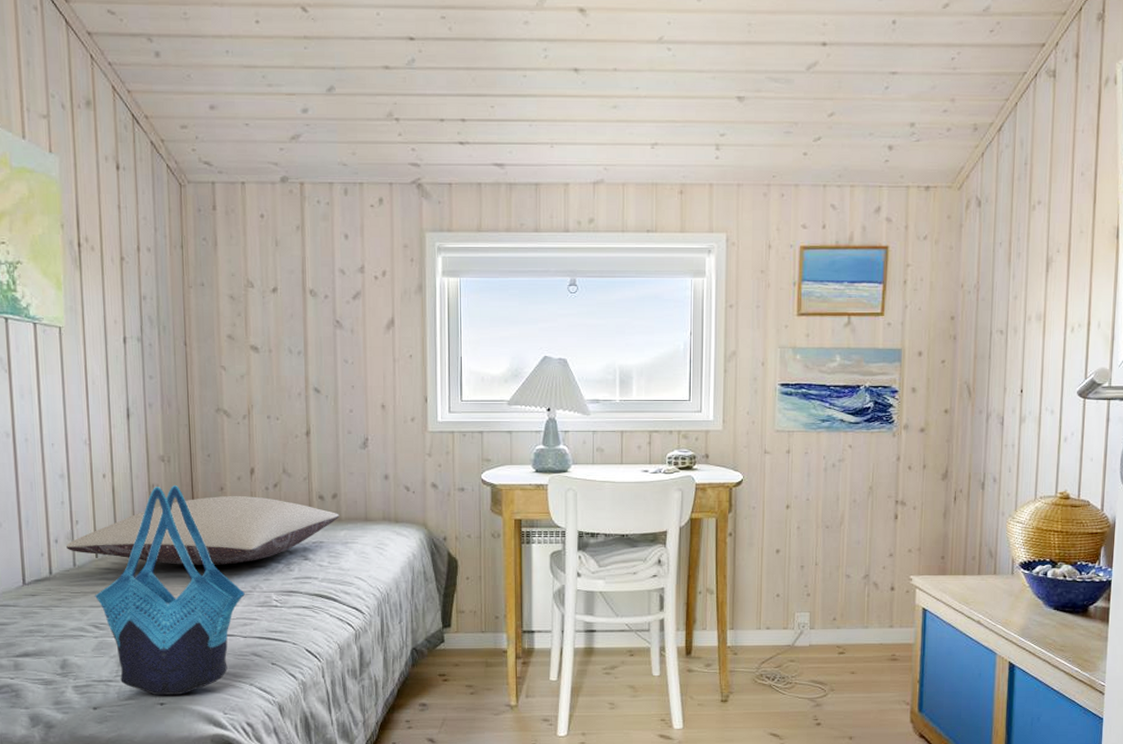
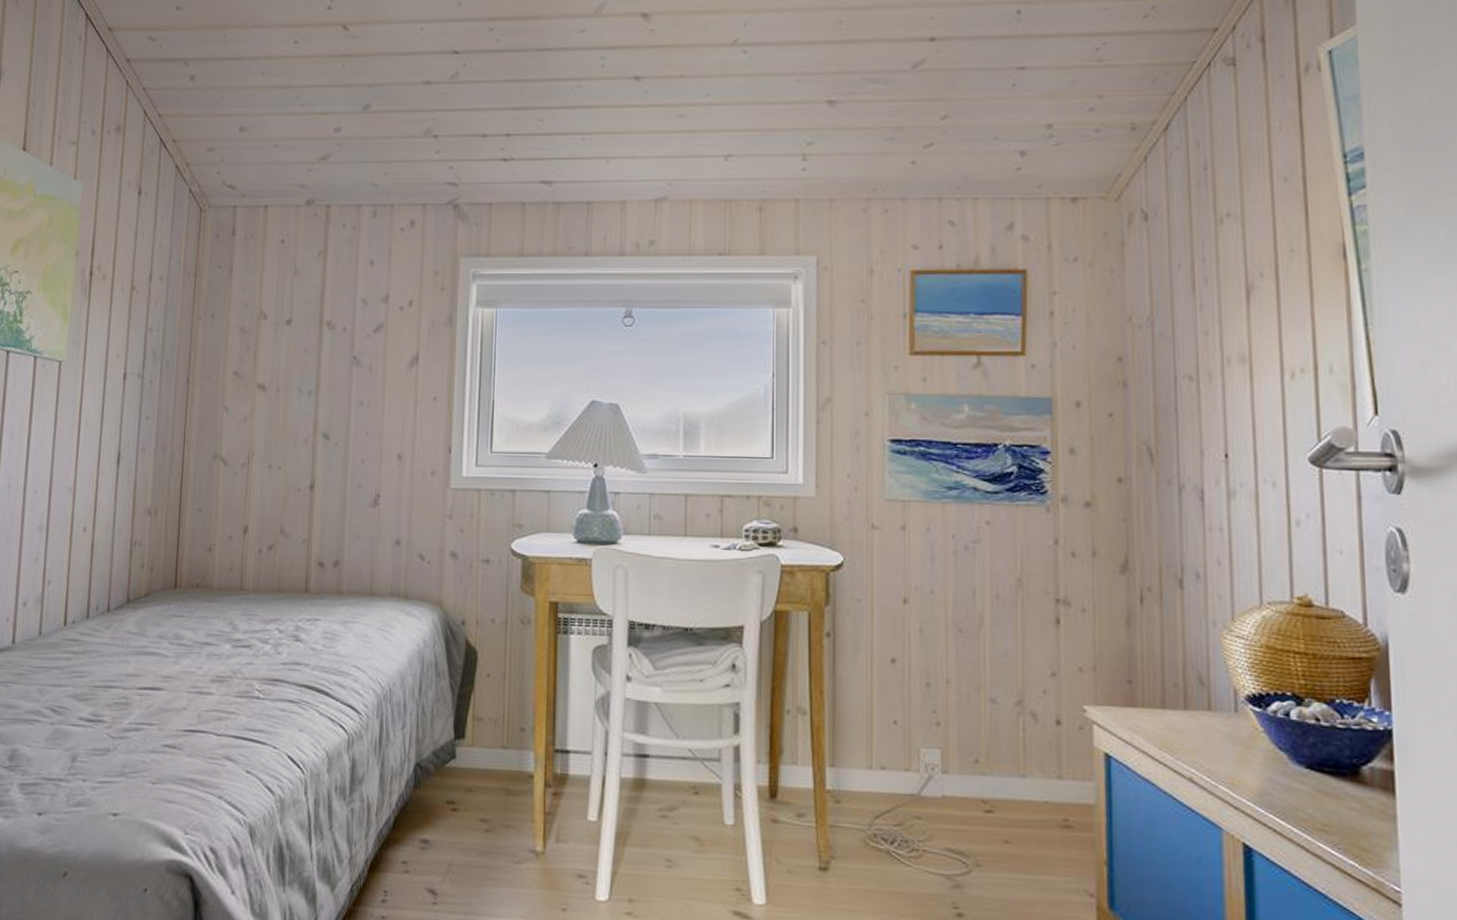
pillow: present [66,495,339,565] -> none [34,557,340,643]
tote bag: present [94,486,245,696] -> none [56,543,224,805]

